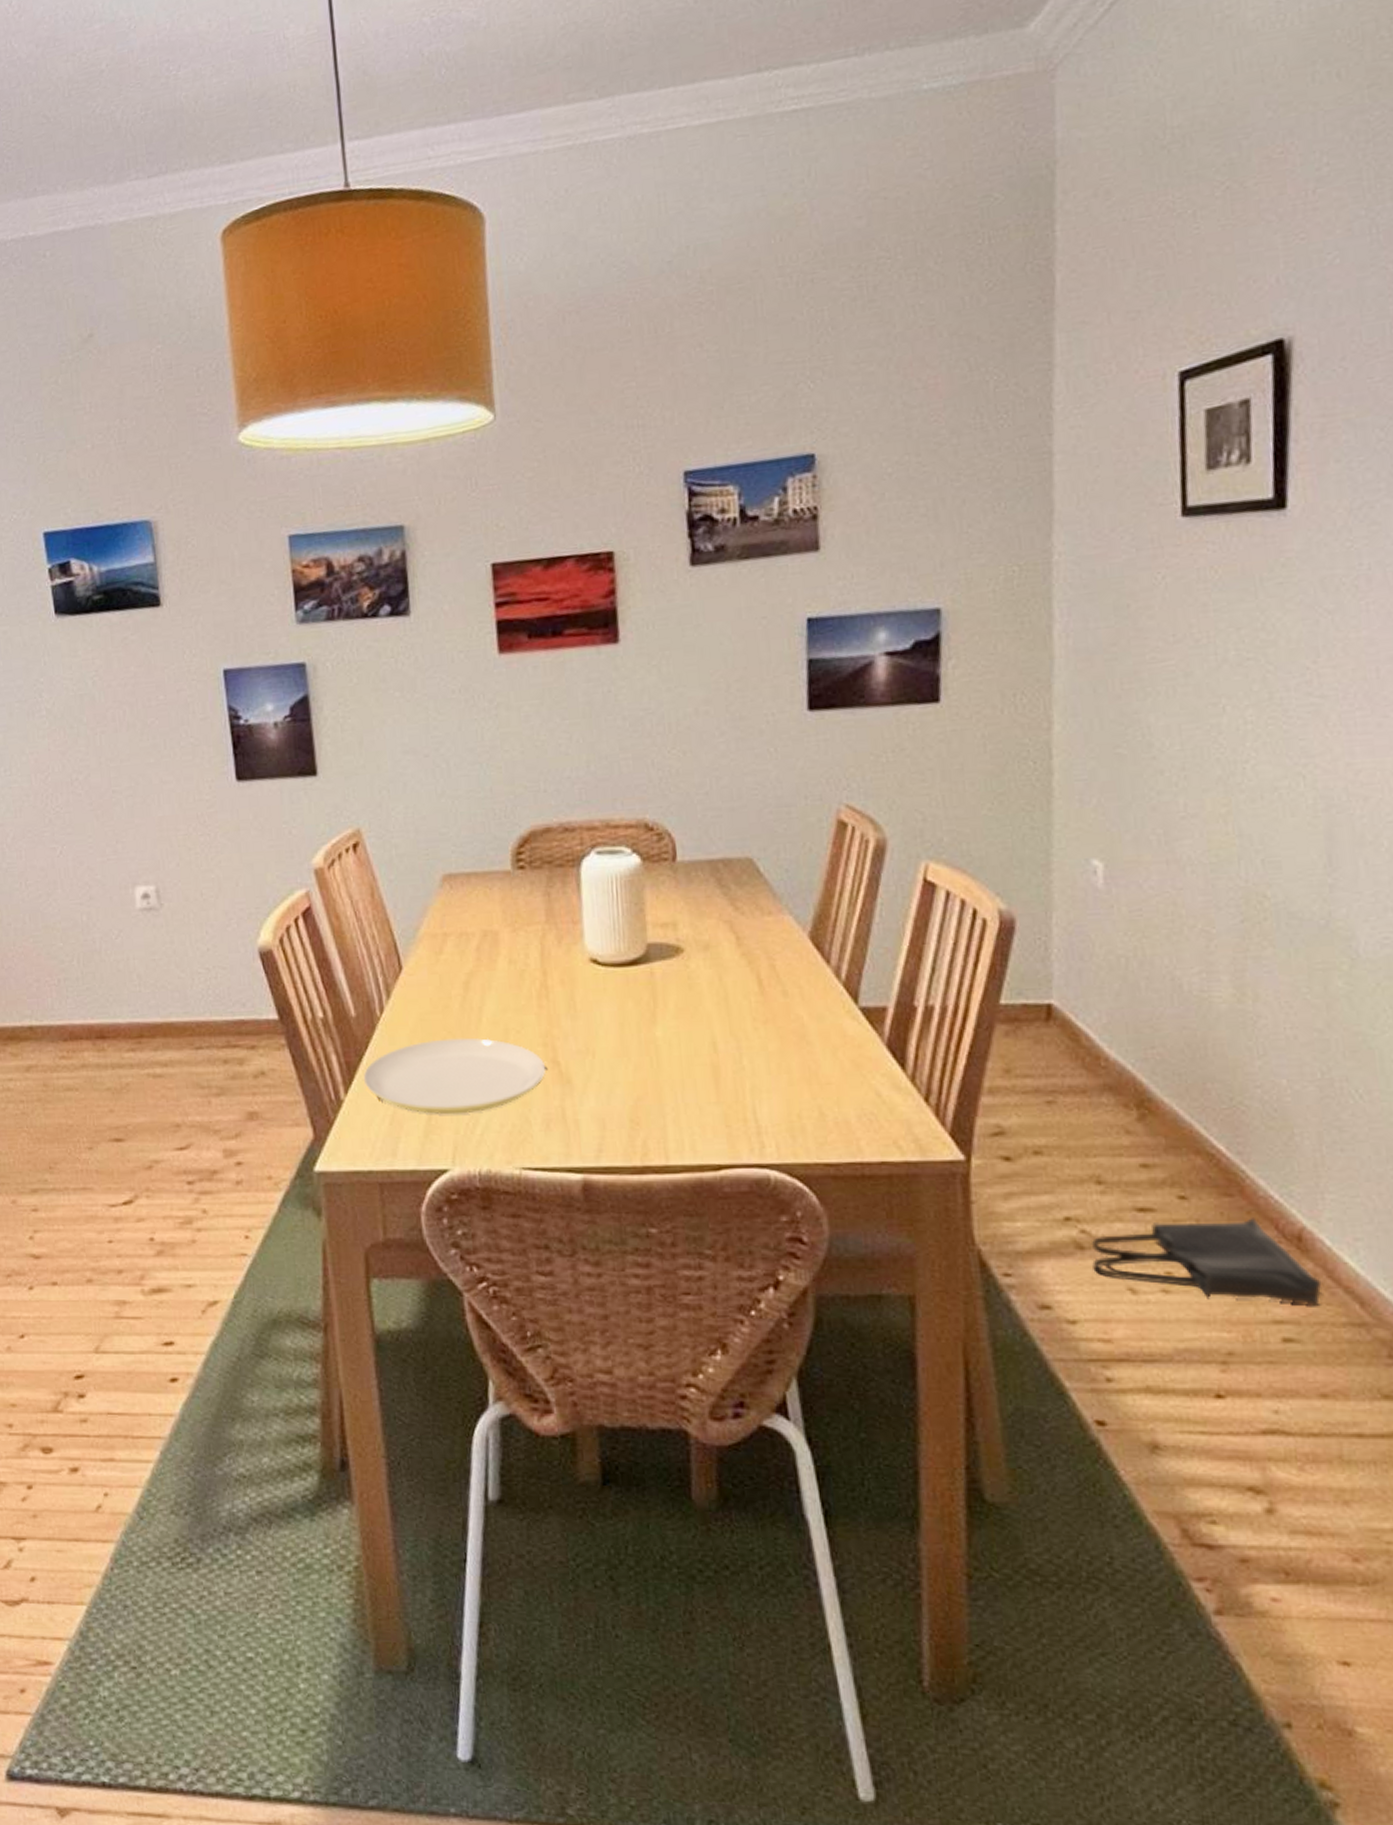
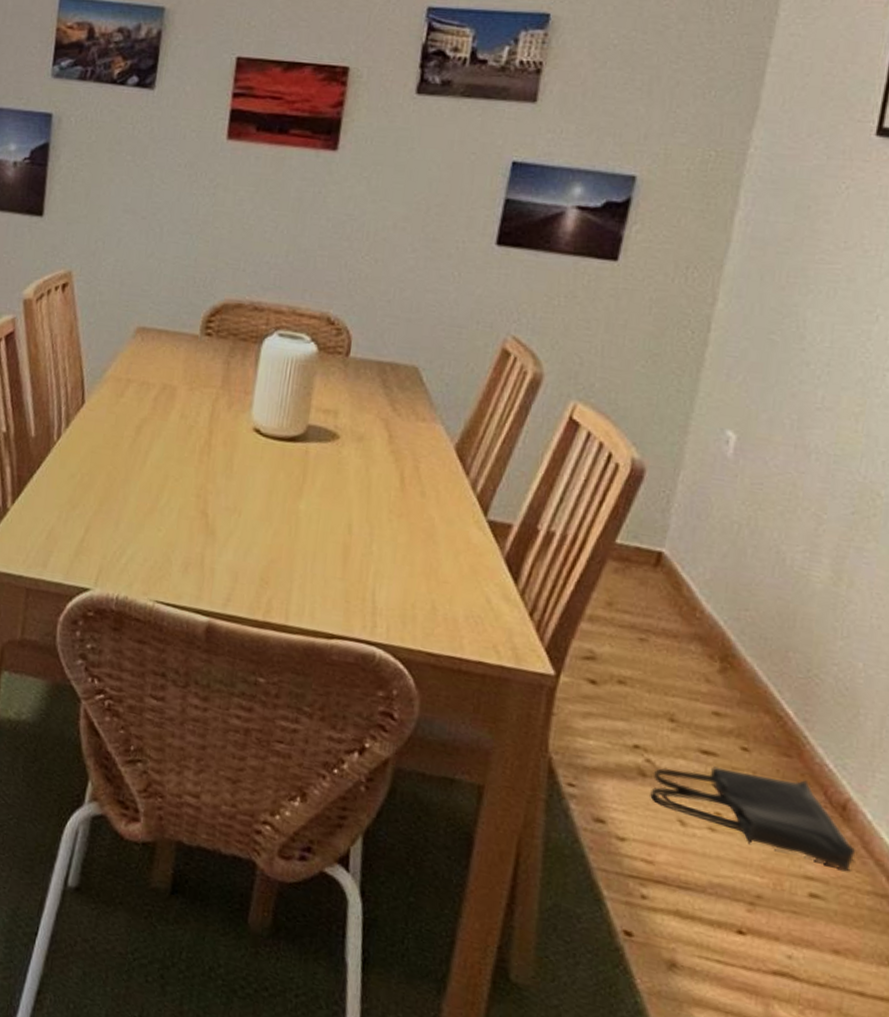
plate: present [363,1038,546,1114] -> none [30,471,195,544]

